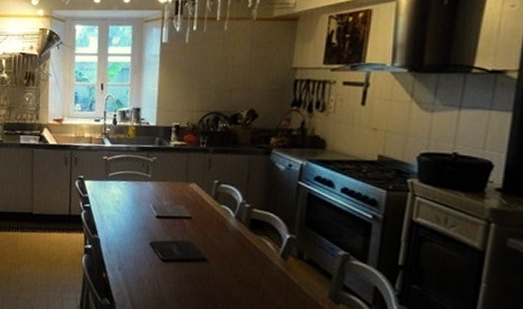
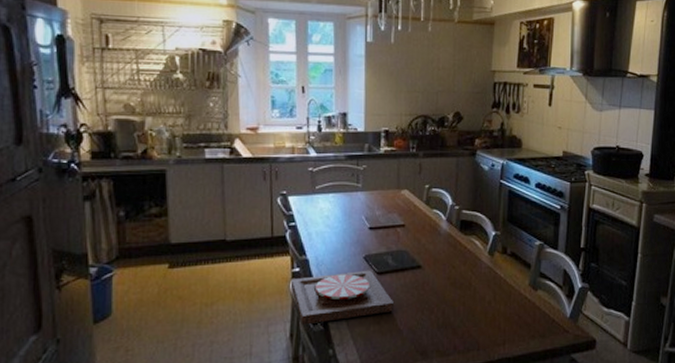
plate: none [84,254,178,300] -> present [292,270,395,325]

